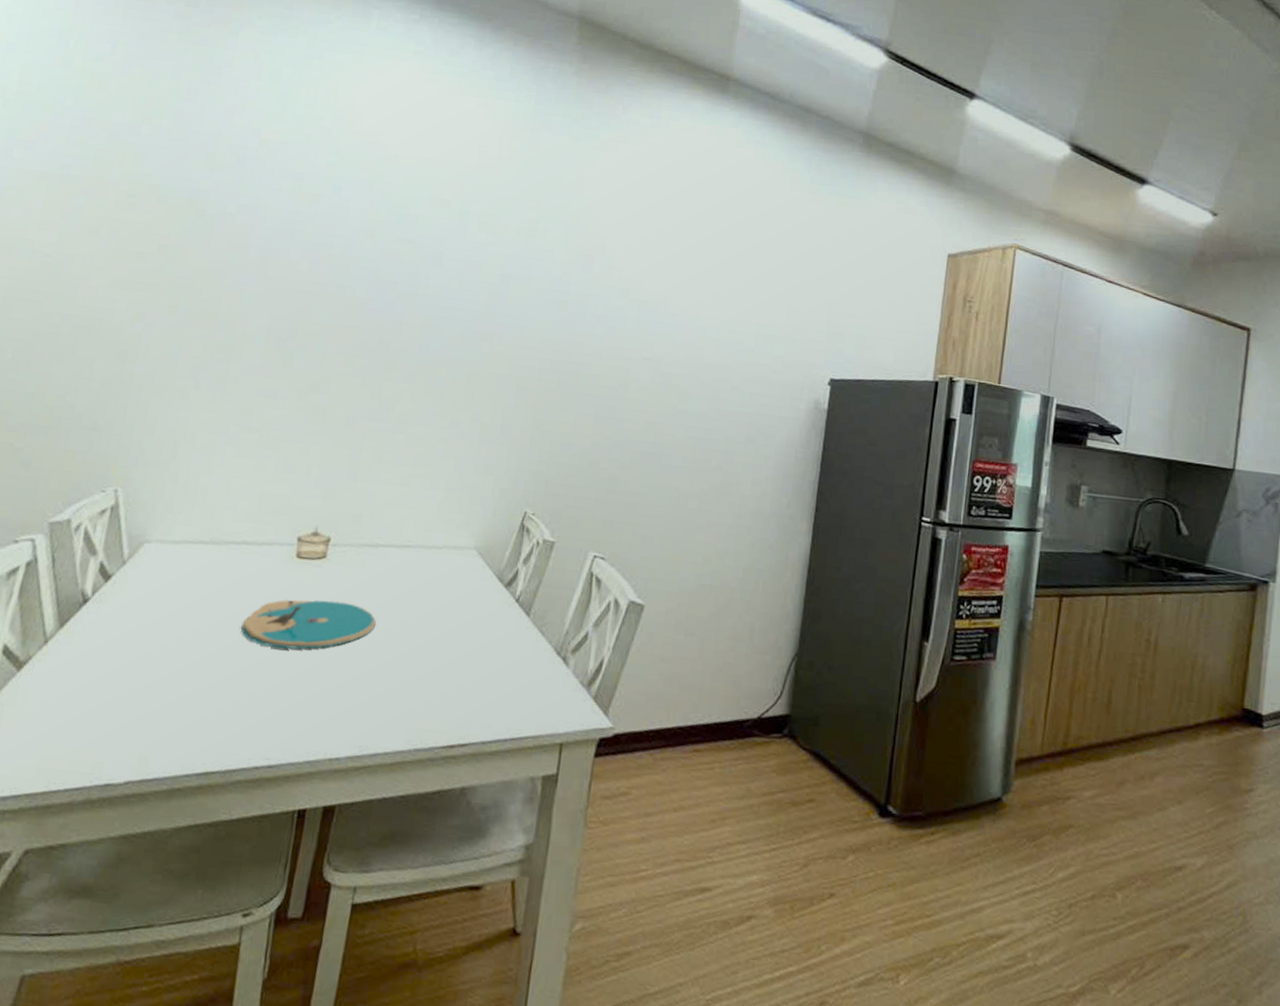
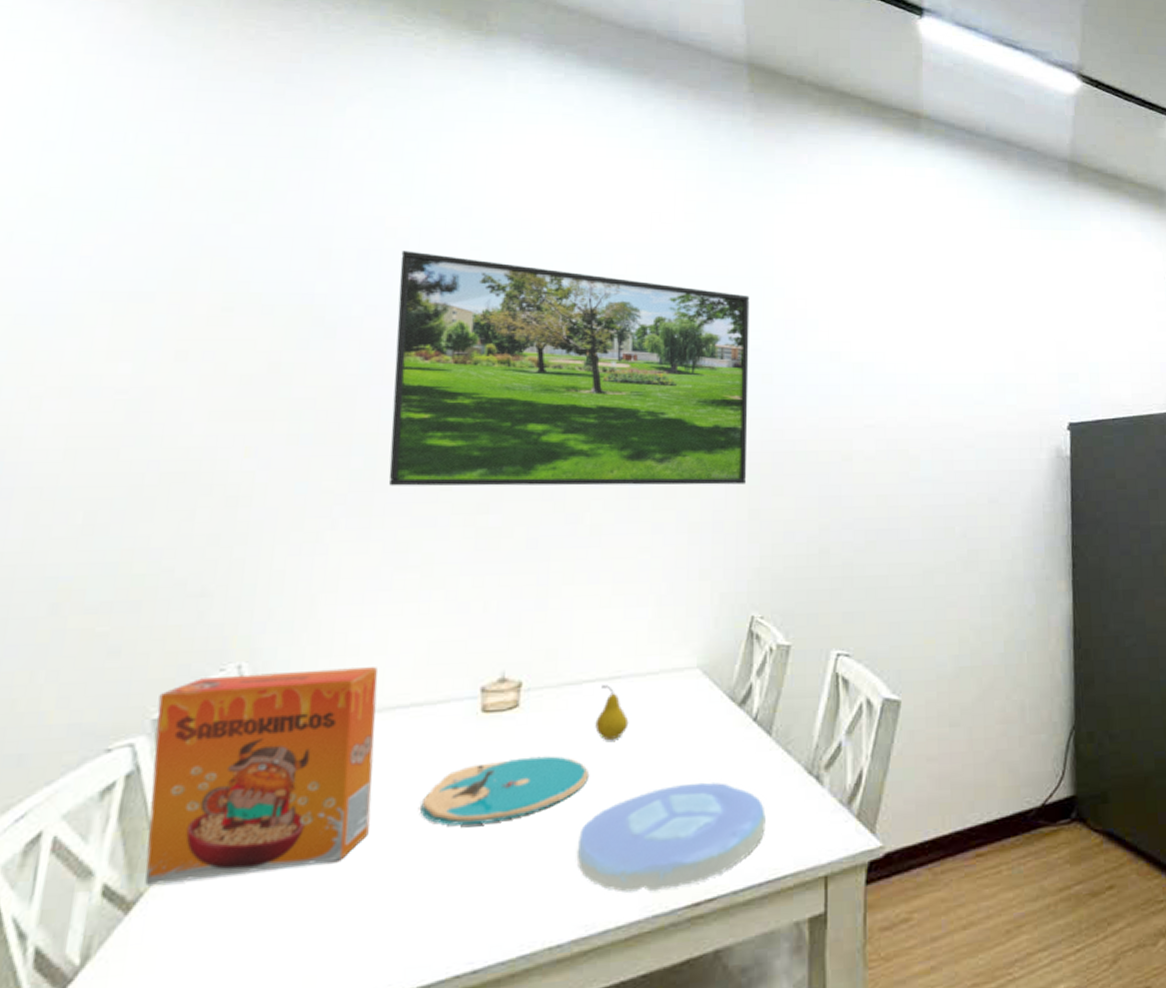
cereal box: none [33,495,220,659] -> present [145,667,378,885]
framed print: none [242,160,556,396] -> present [388,251,750,486]
plate: none [359,644,517,730] -> present [577,782,766,893]
fruit: none [385,551,413,599] -> present [595,685,629,741]

